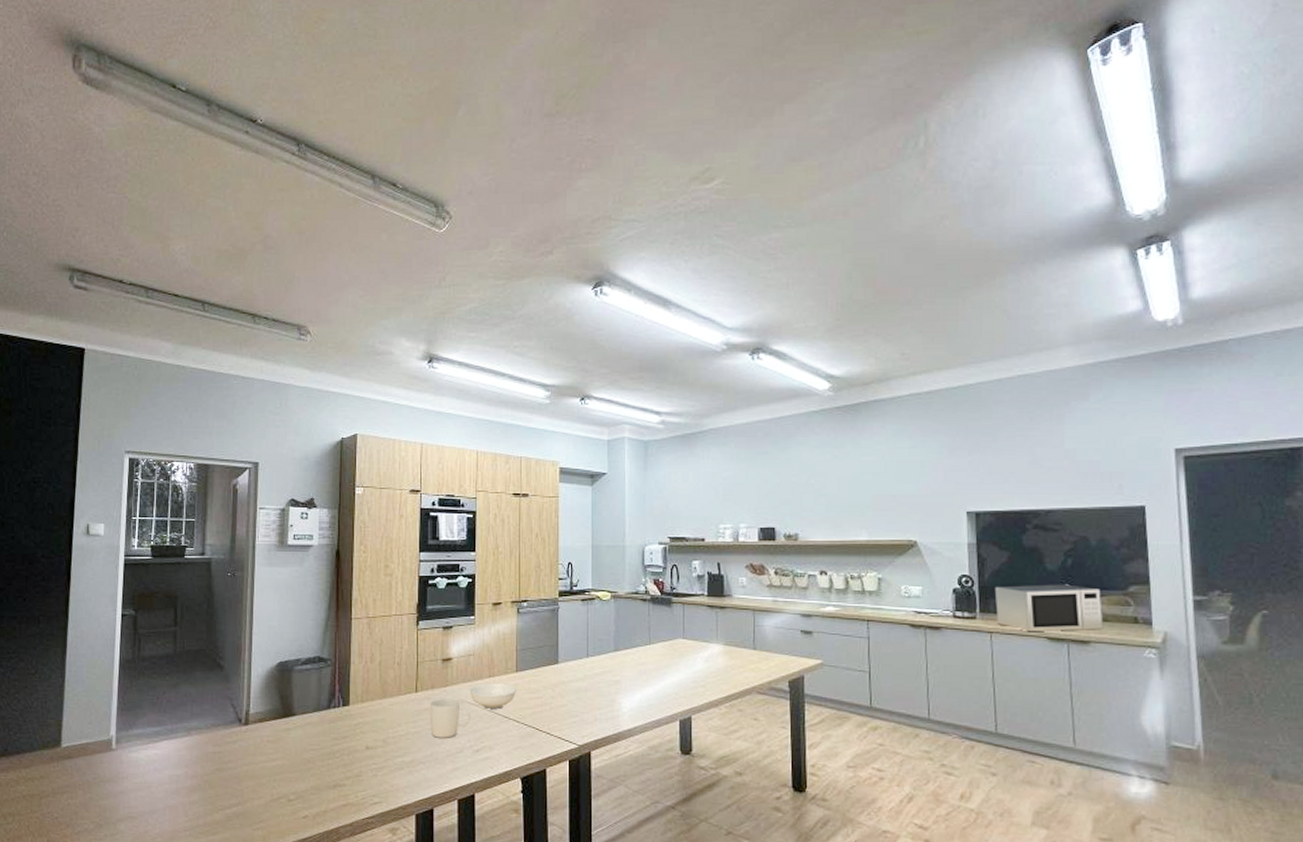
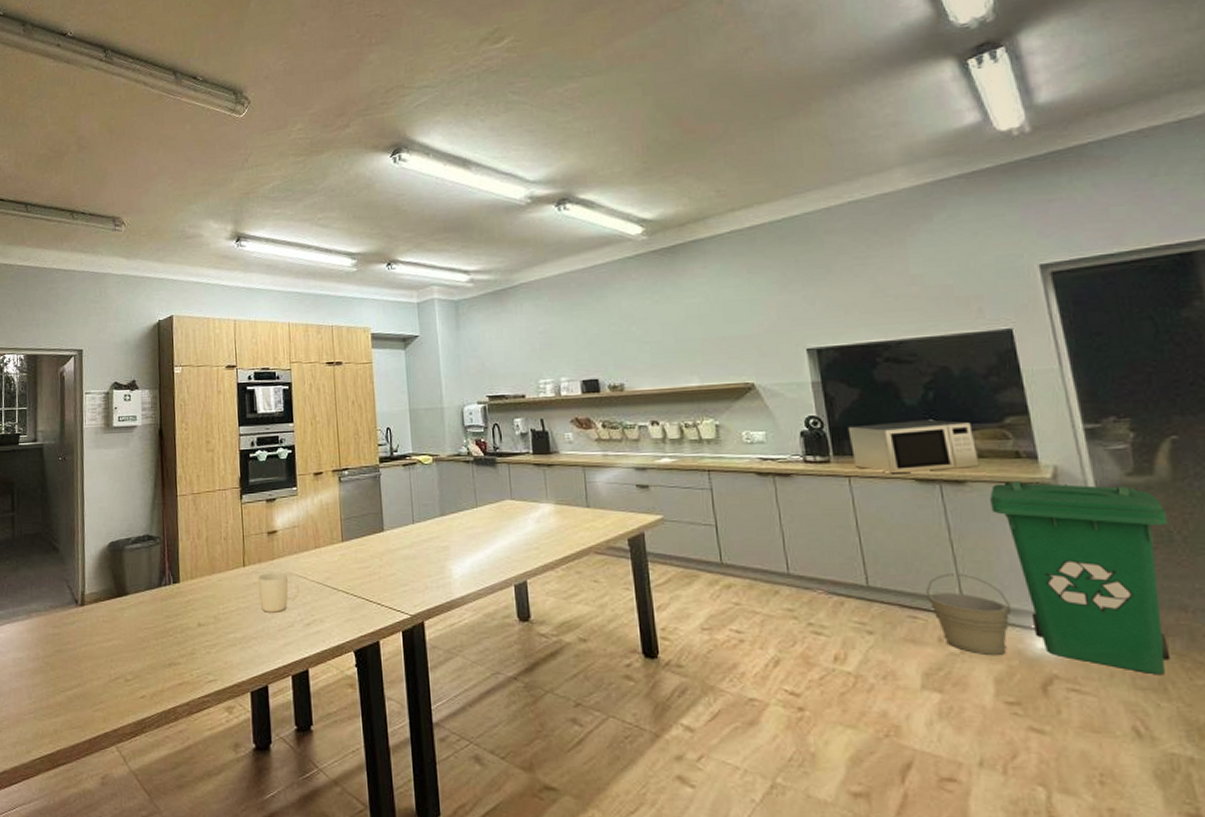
bowl: present [469,683,517,709] -> none [296,554,344,581]
bucket: none [1044,724,1113,797] -> present [925,573,1011,655]
recycling bin: none [1108,644,1251,818] -> present [990,481,1171,675]

